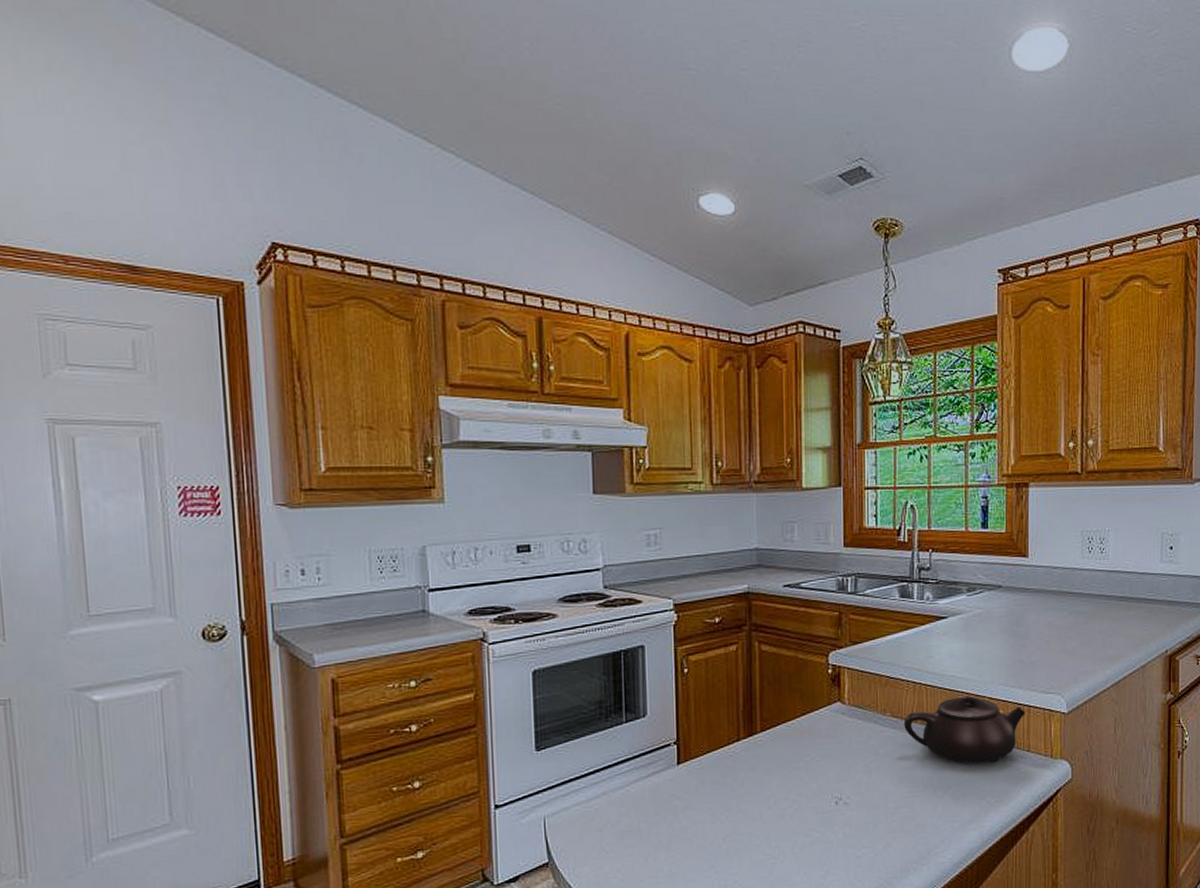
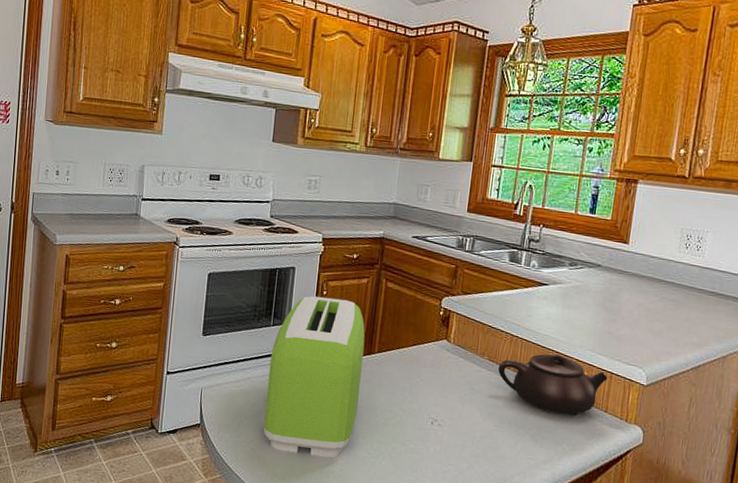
toaster: none [628,674,745,874] -> present [263,295,365,458]

